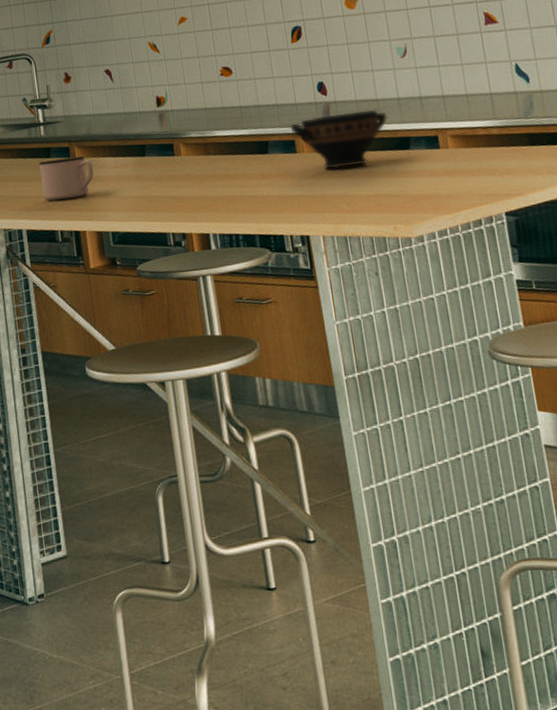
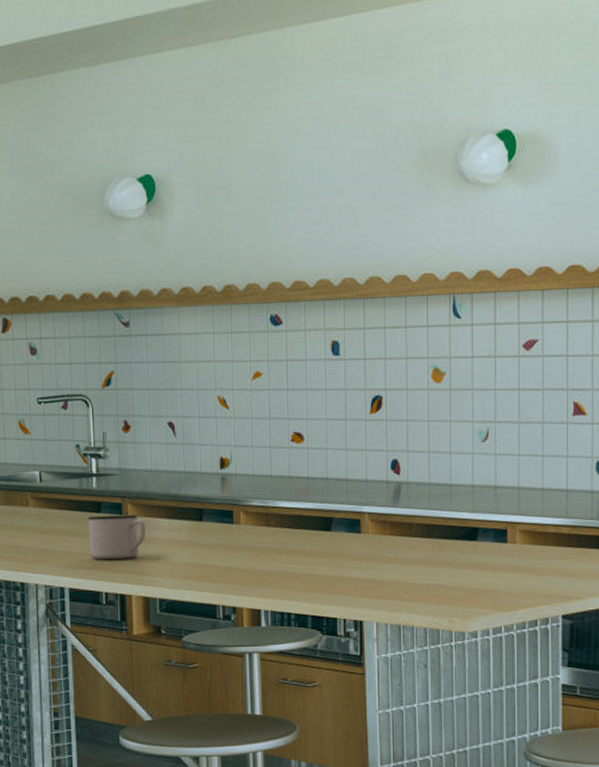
bowl: present [290,109,388,169] -> none [357,494,460,554]

